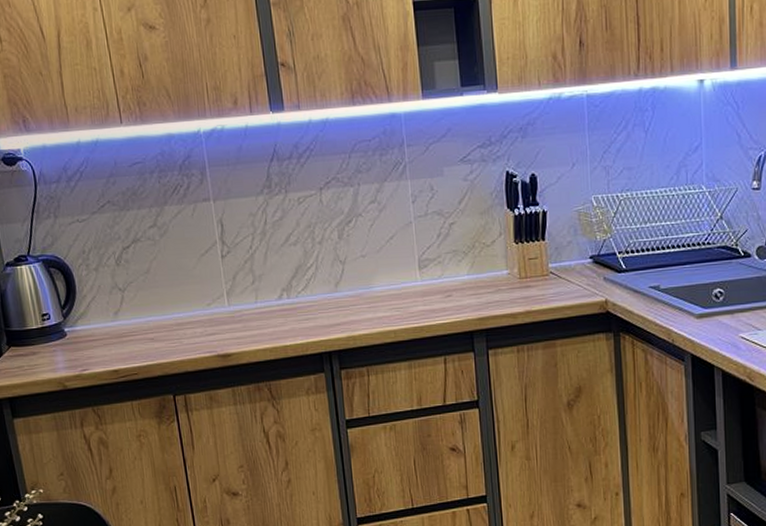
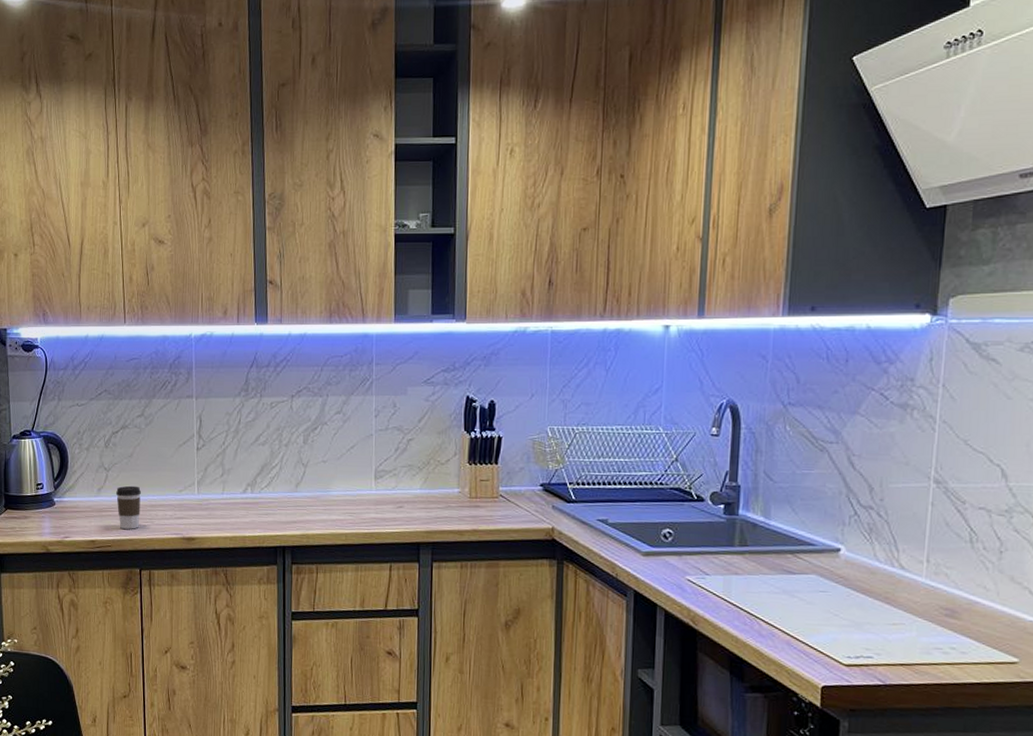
coffee cup: none [135,304,167,353] -> present [116,485,141,529]

